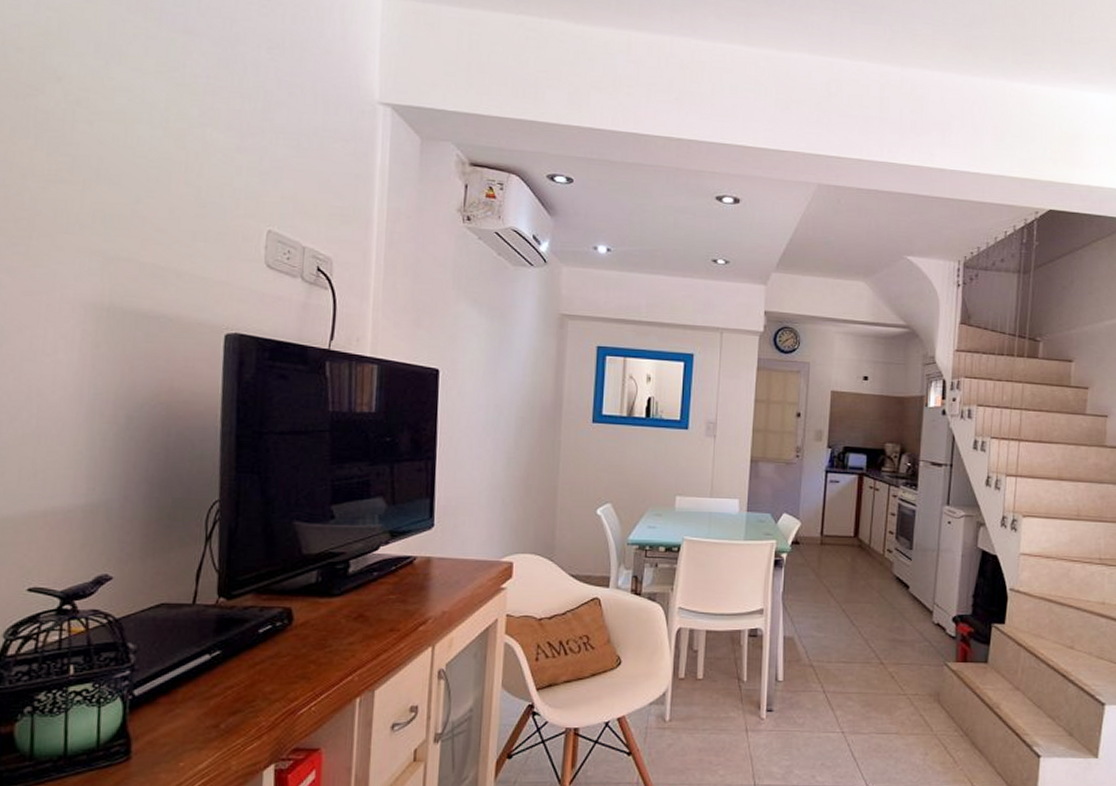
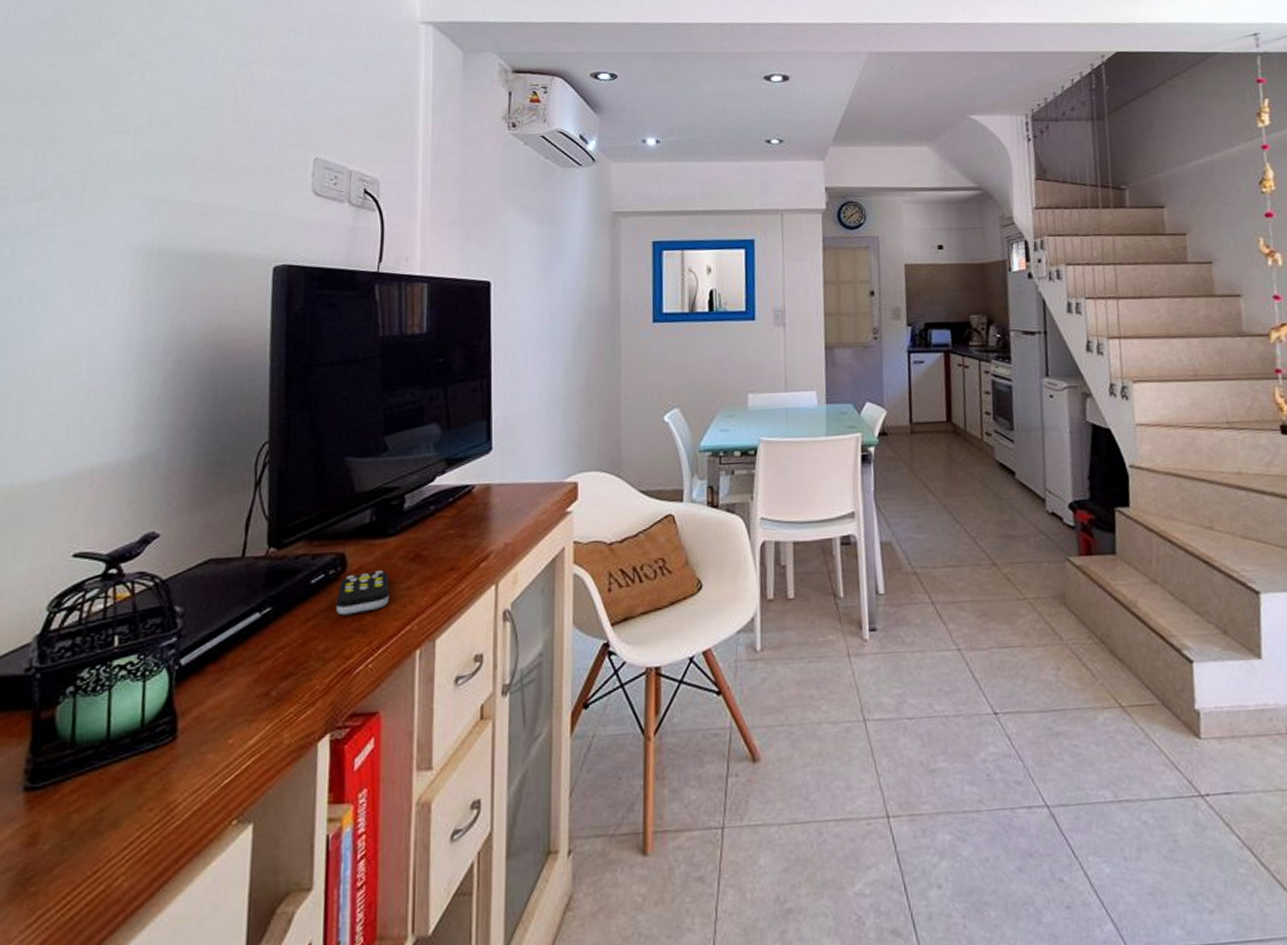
remote control: none [282,626,333,663] -> present [336,570,390,616]

